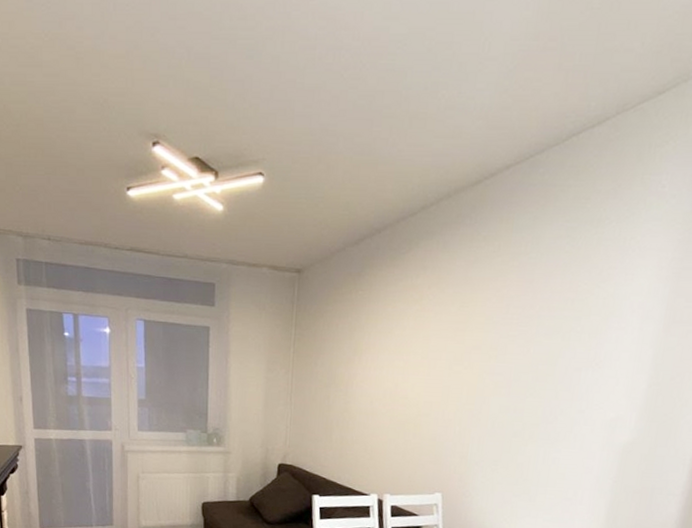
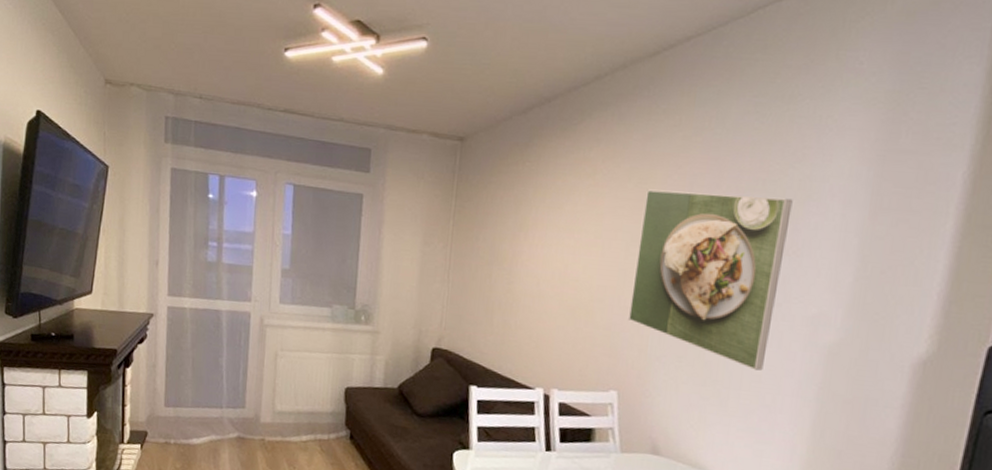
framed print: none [452,312,598,469] -> present [629,189,793,371]

